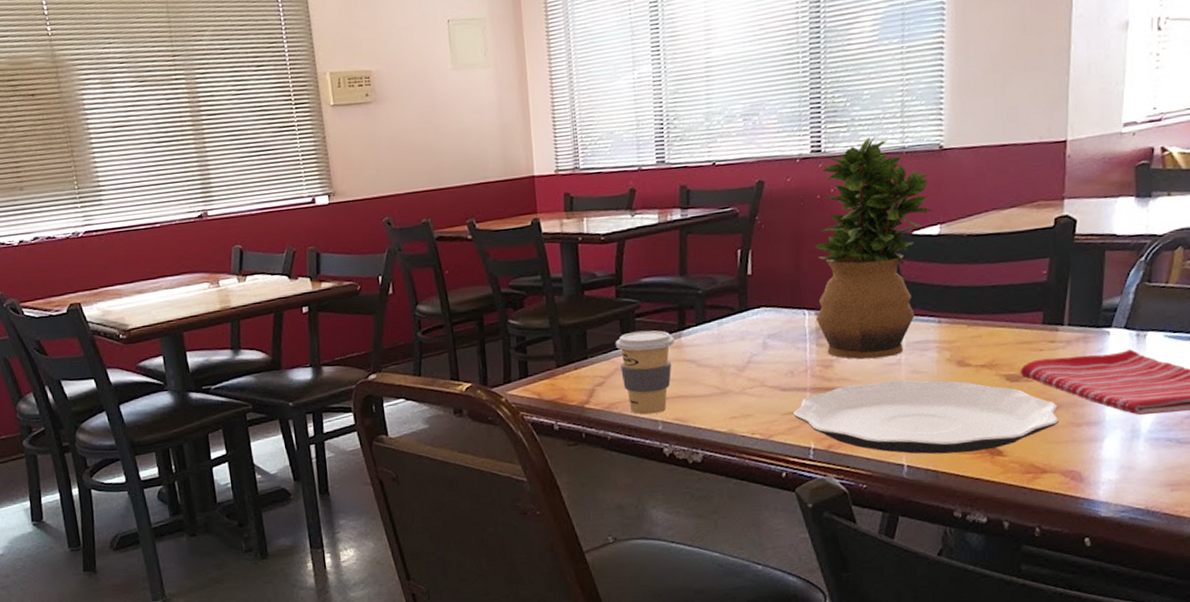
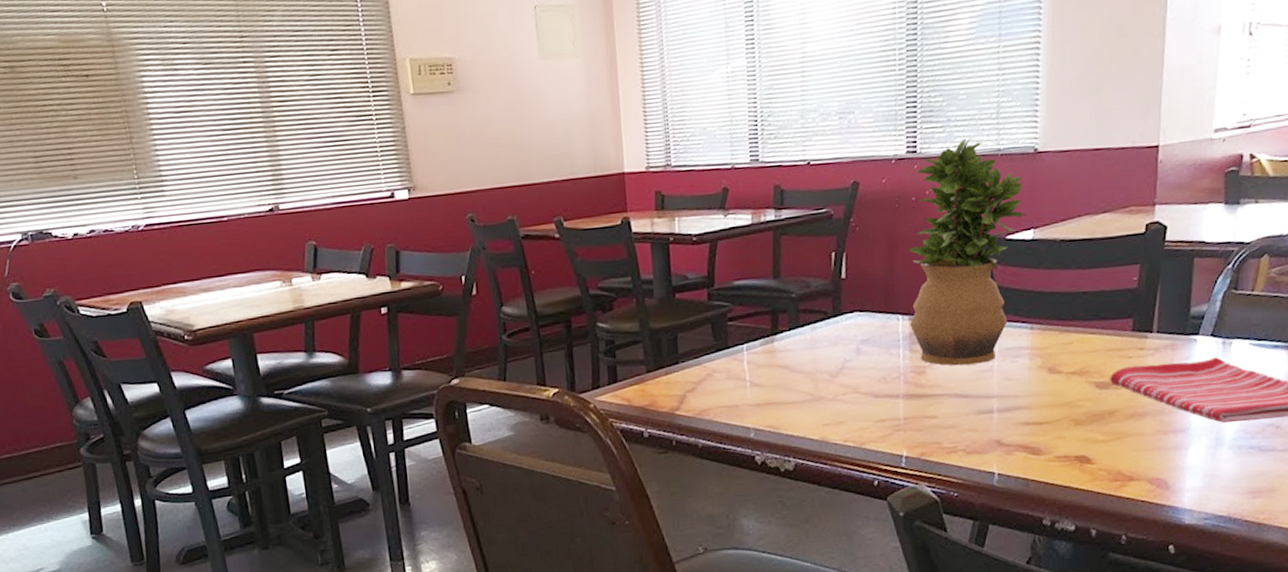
coffee cup: present [616,330,675,415] -> none [707,335,767,422]
plate: present [793,380,1060,454] -> none [885,387,1147,462]

